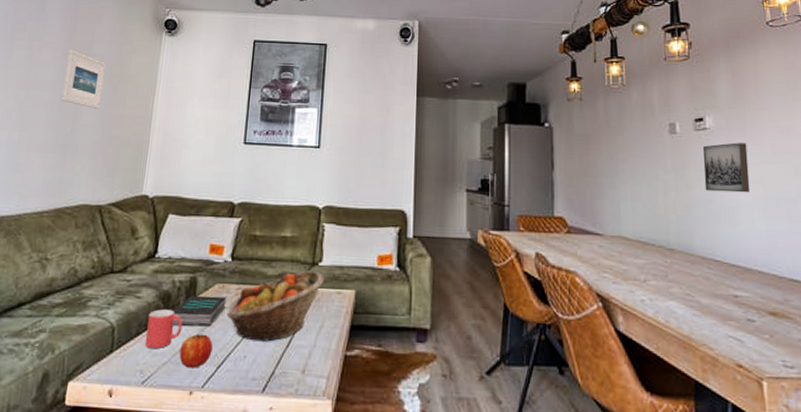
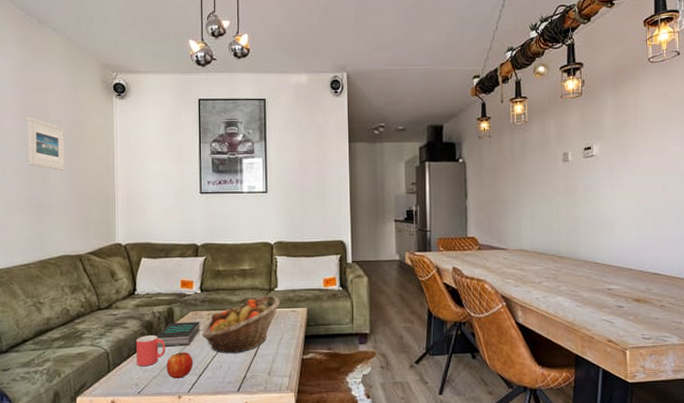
wall art: present [702,142,751,193] -> none [589,166,626,208]

